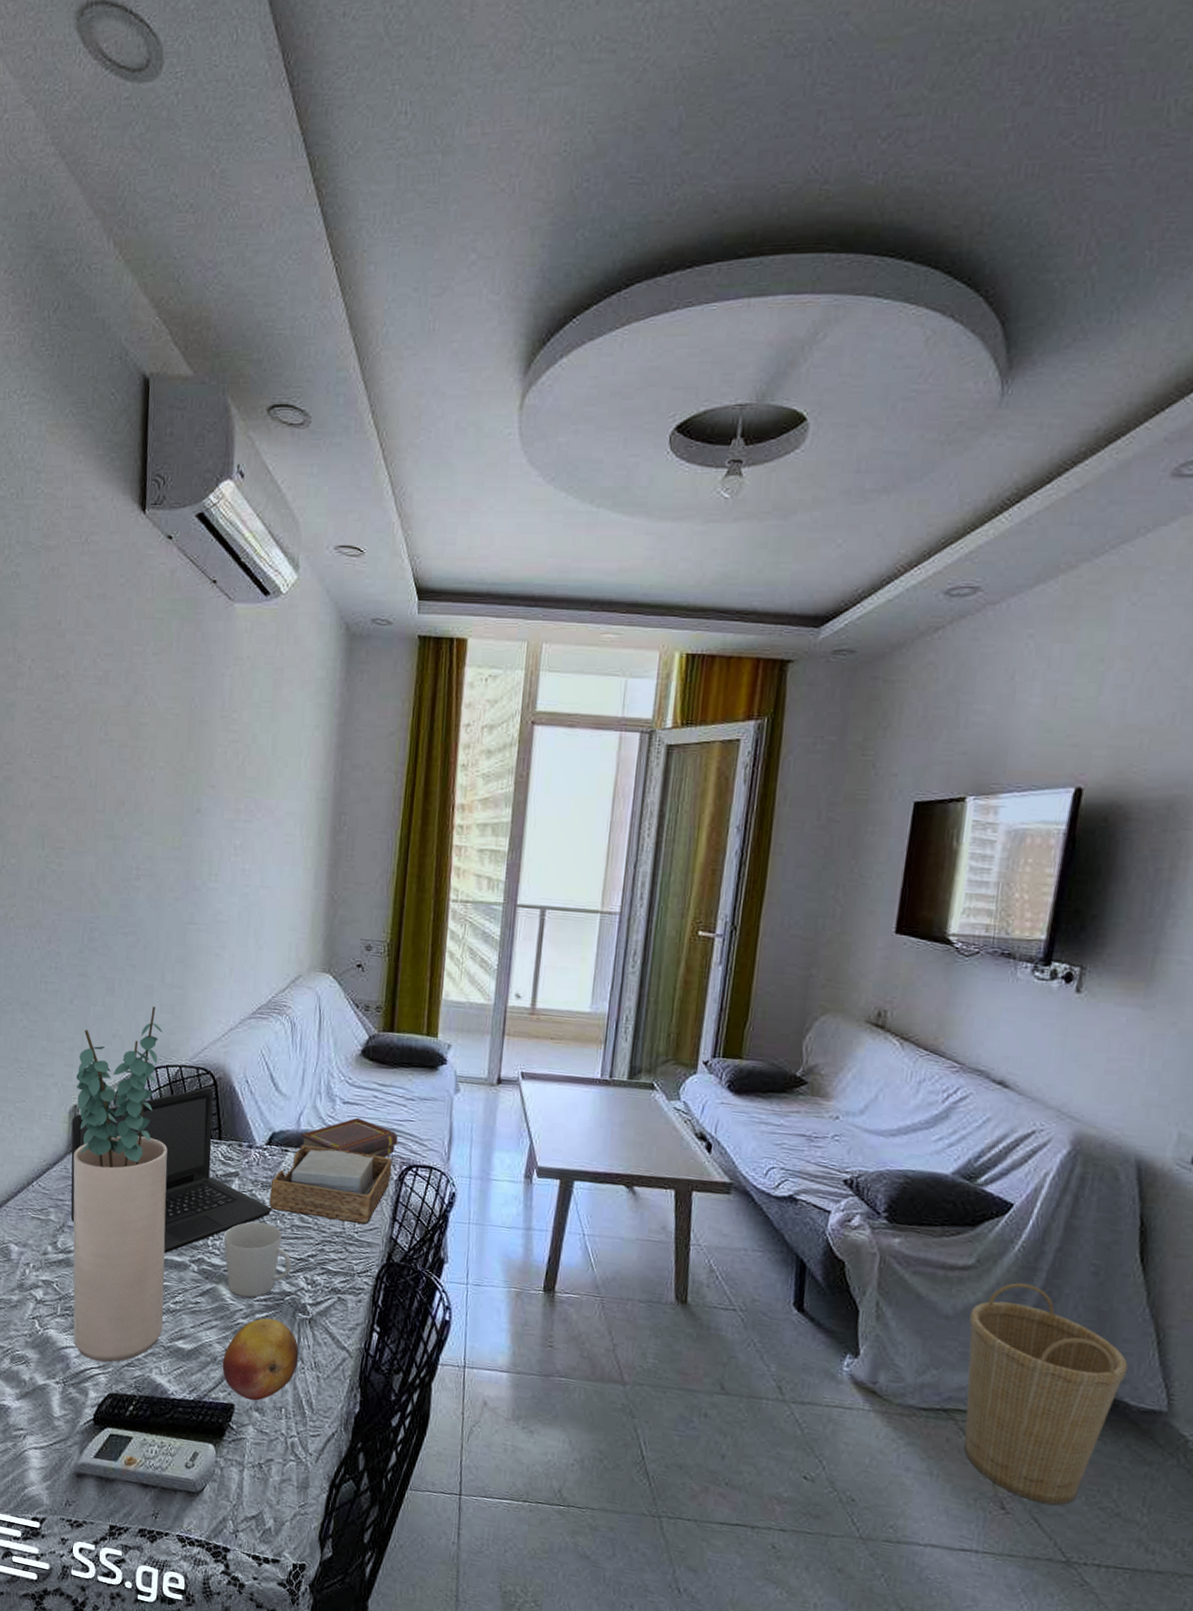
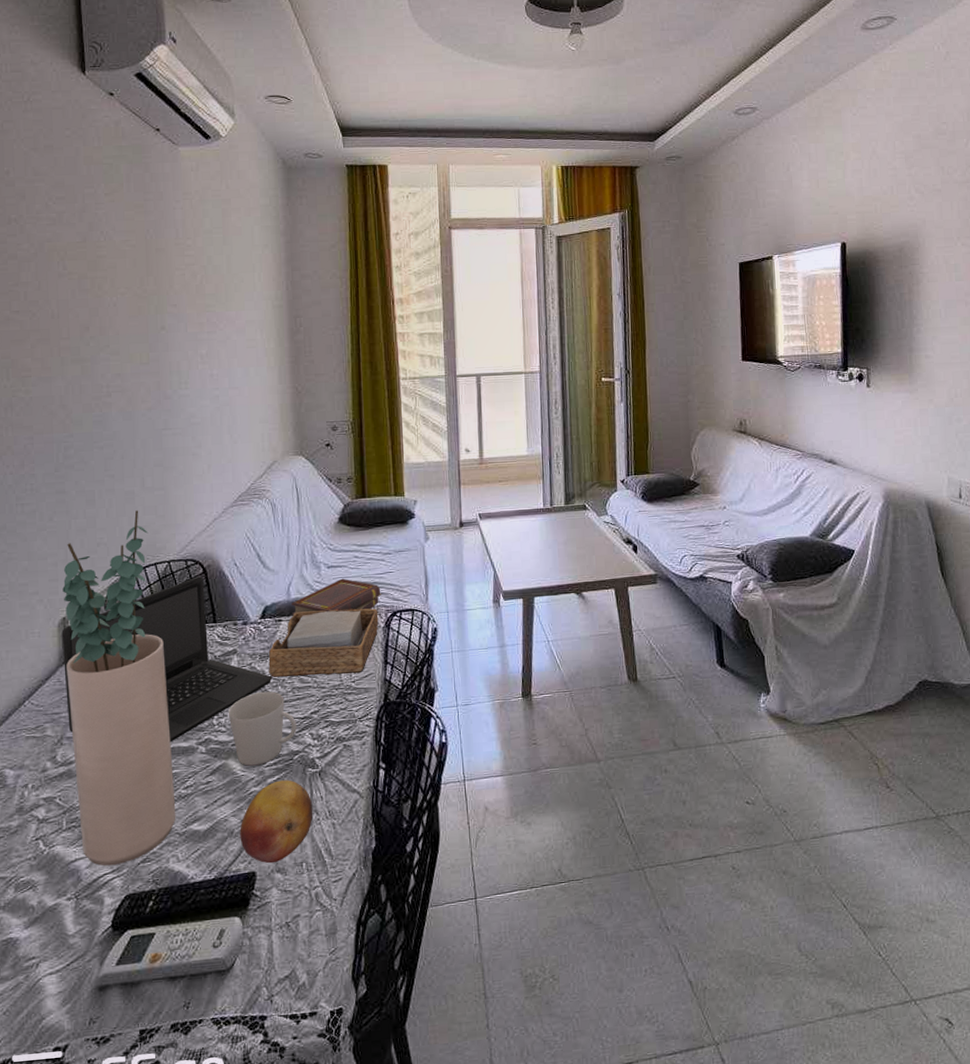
basket: present [964,1283,1128,1506] -> none [841,609,948,776]

